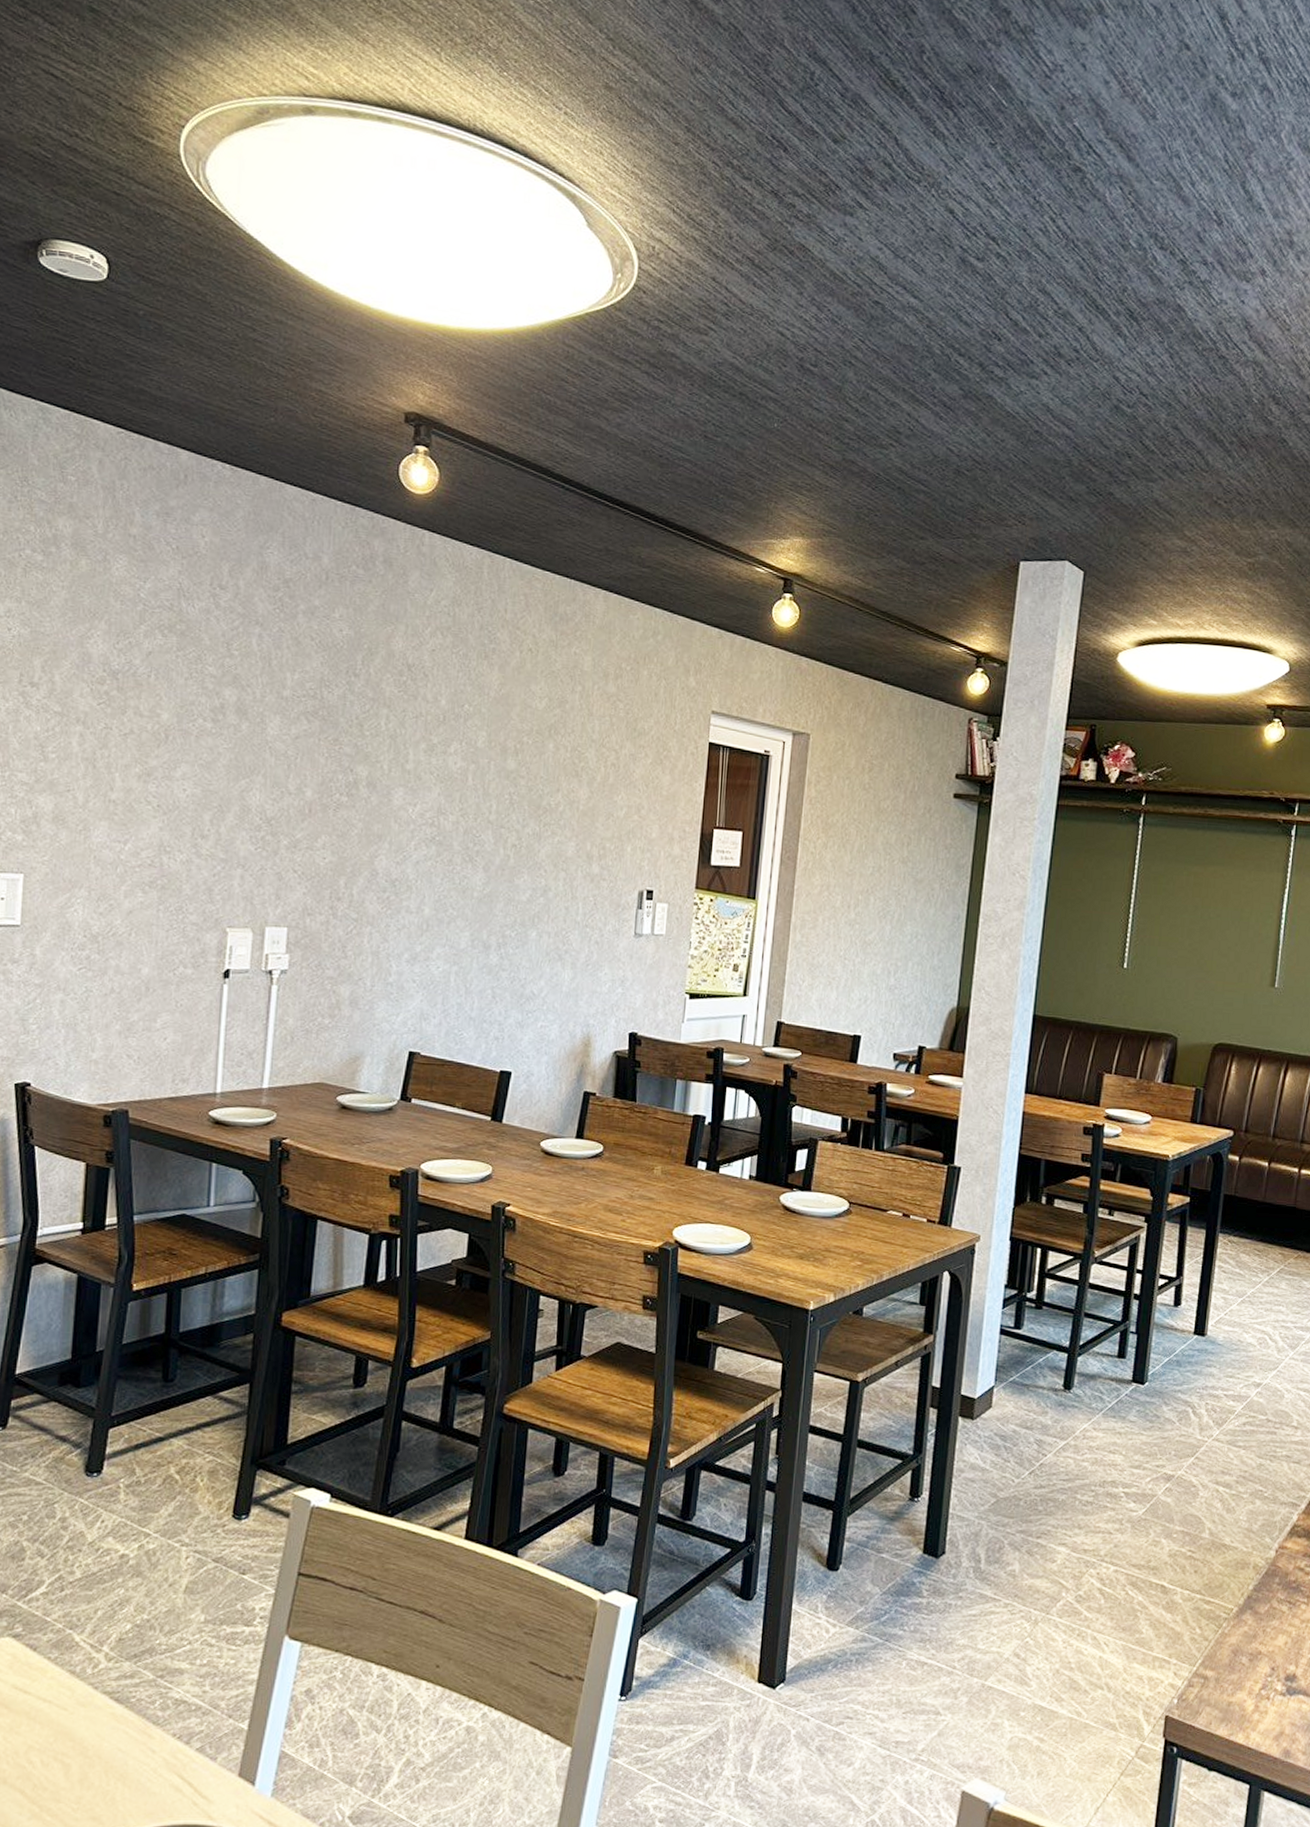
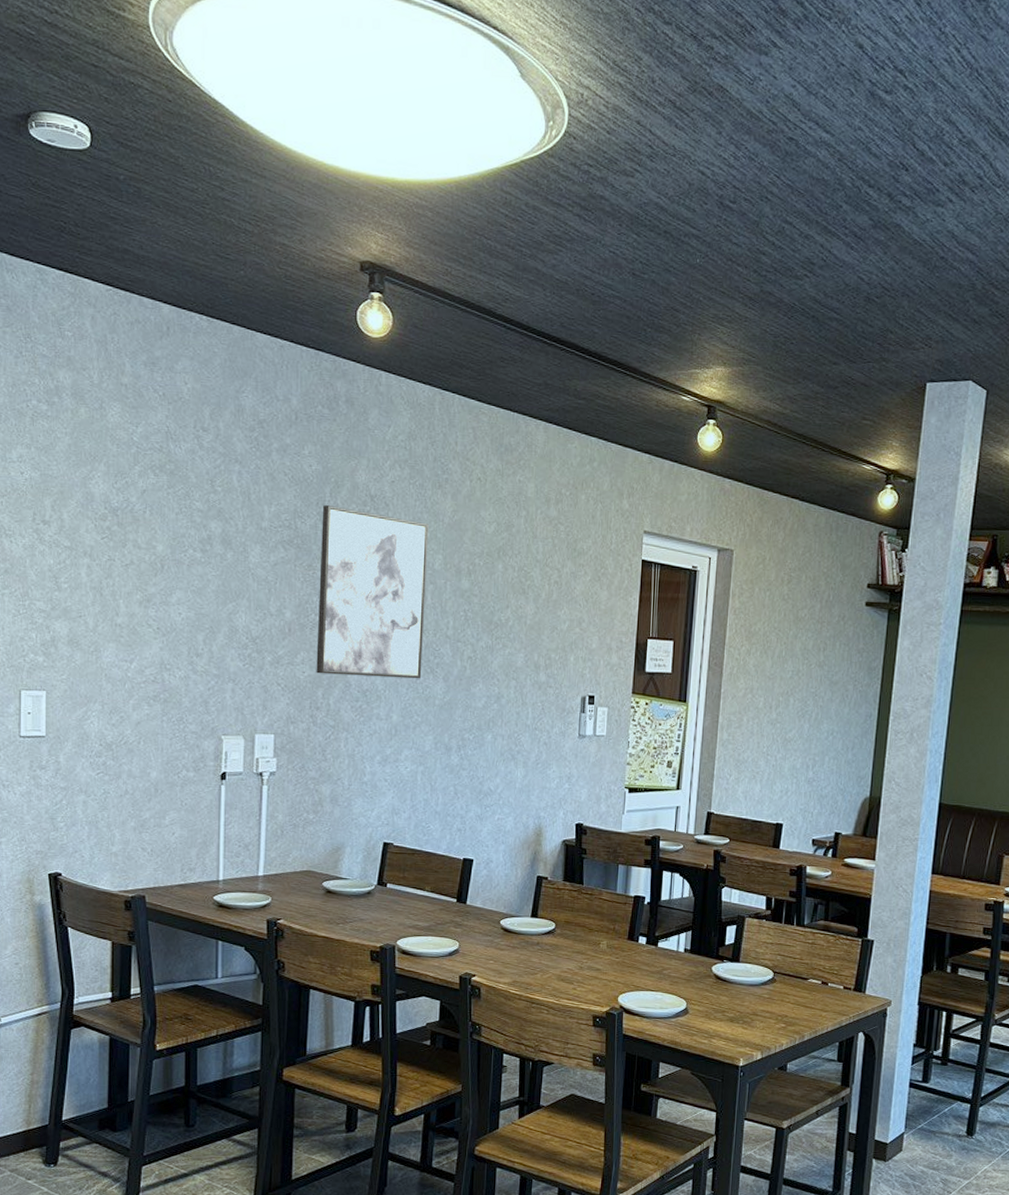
wall art: none [338,674,472,868] -> present [316,505,429,679]

